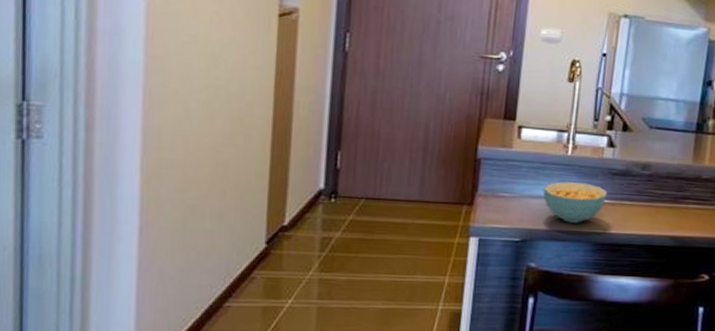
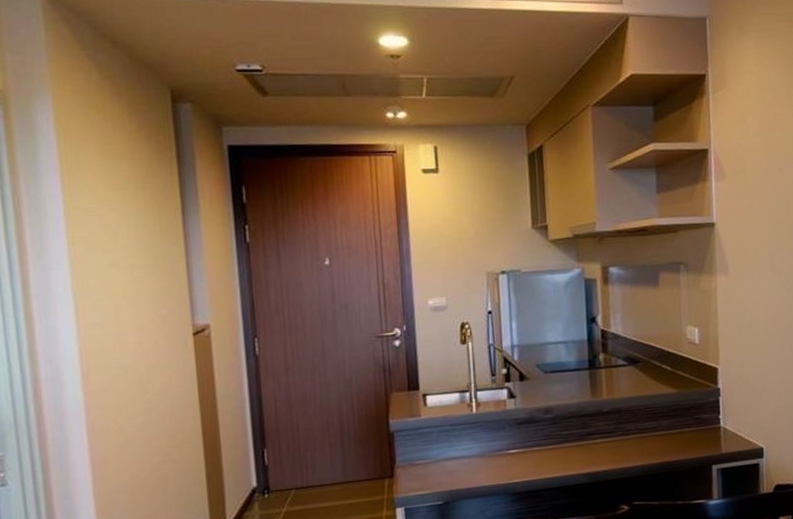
cereal bowl: present [543,181,608,223] -> none [455,437,517,478]

